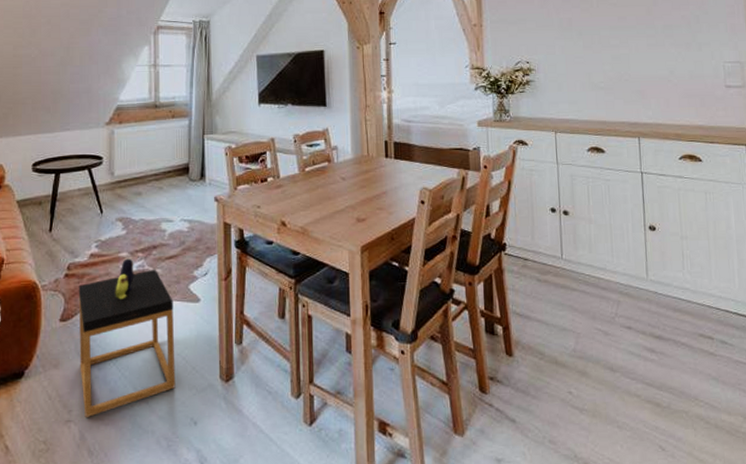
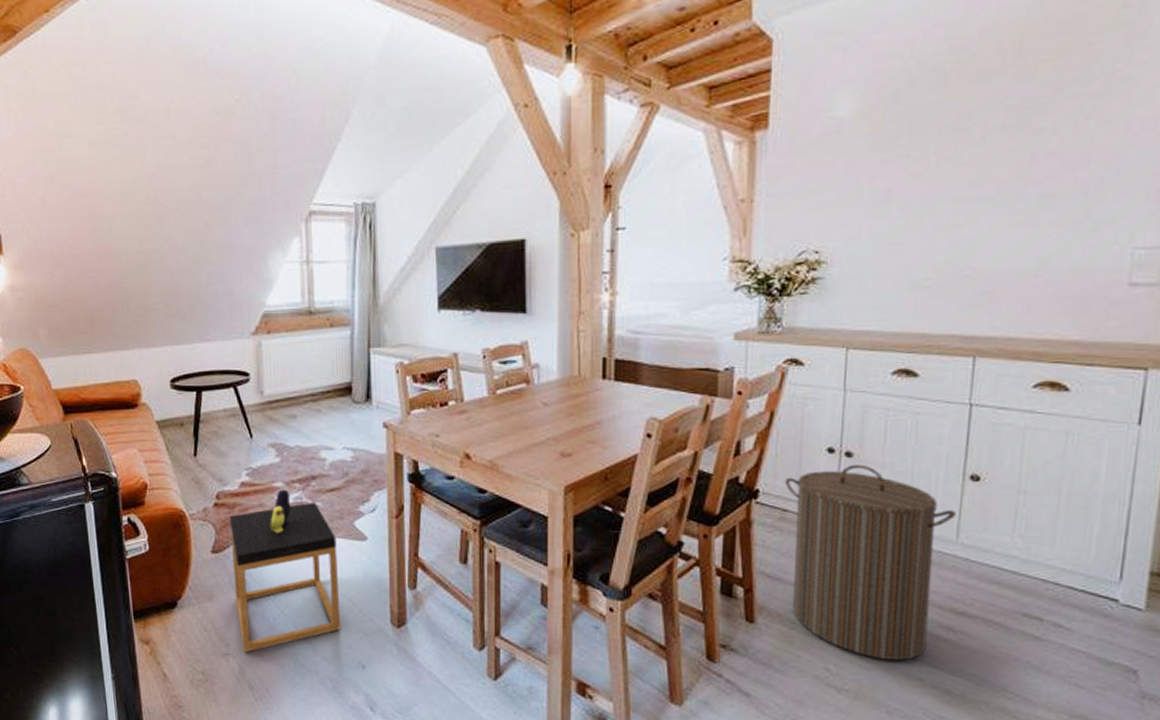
laundry hamper: none [523,220,644,381] -> present [784,464,956,660]

